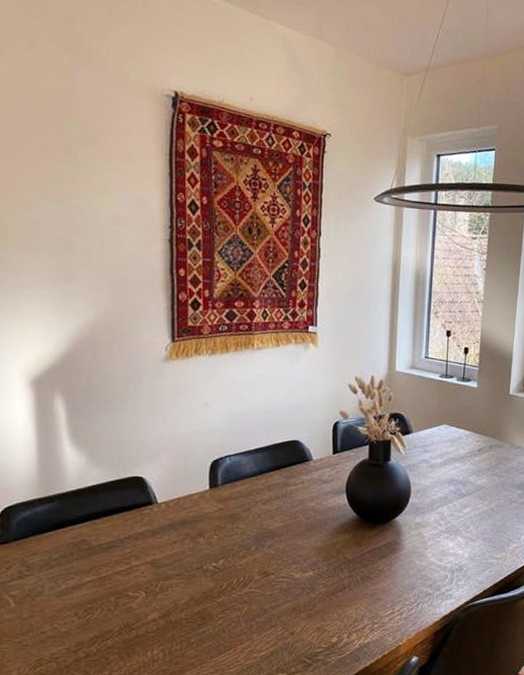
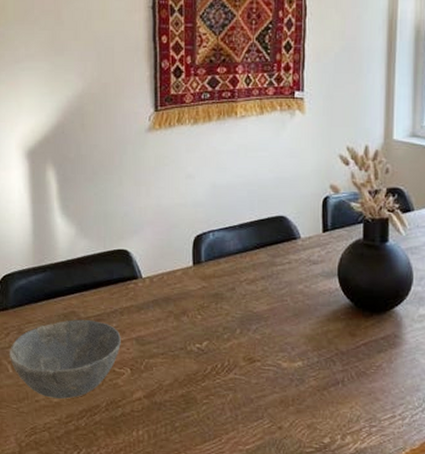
bowl: none [10,548,135,629] -> present [9,319,121,400]

